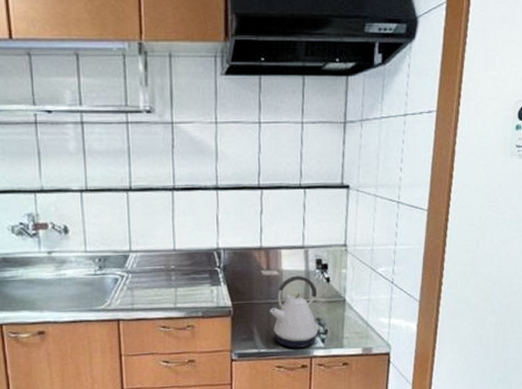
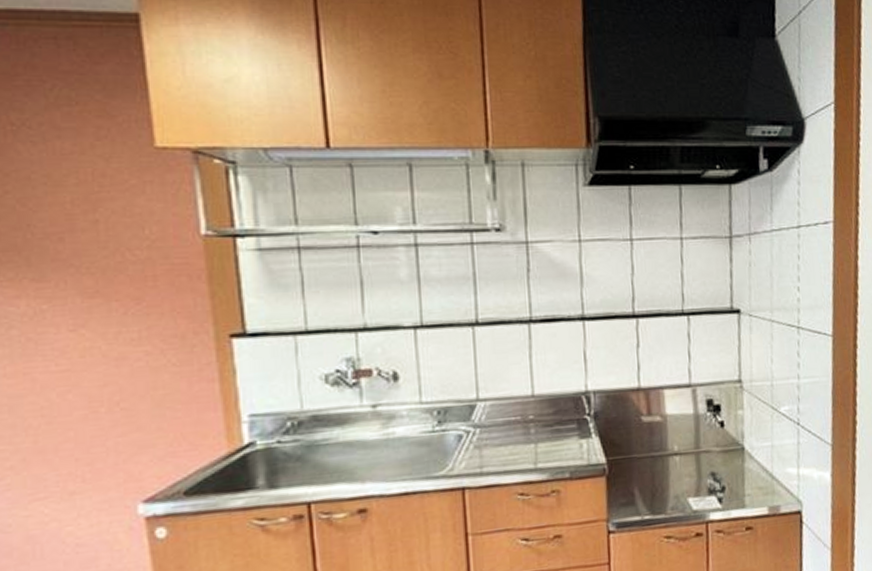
kettle: present [270,275,320,348] -> none [653,420,715,512]

